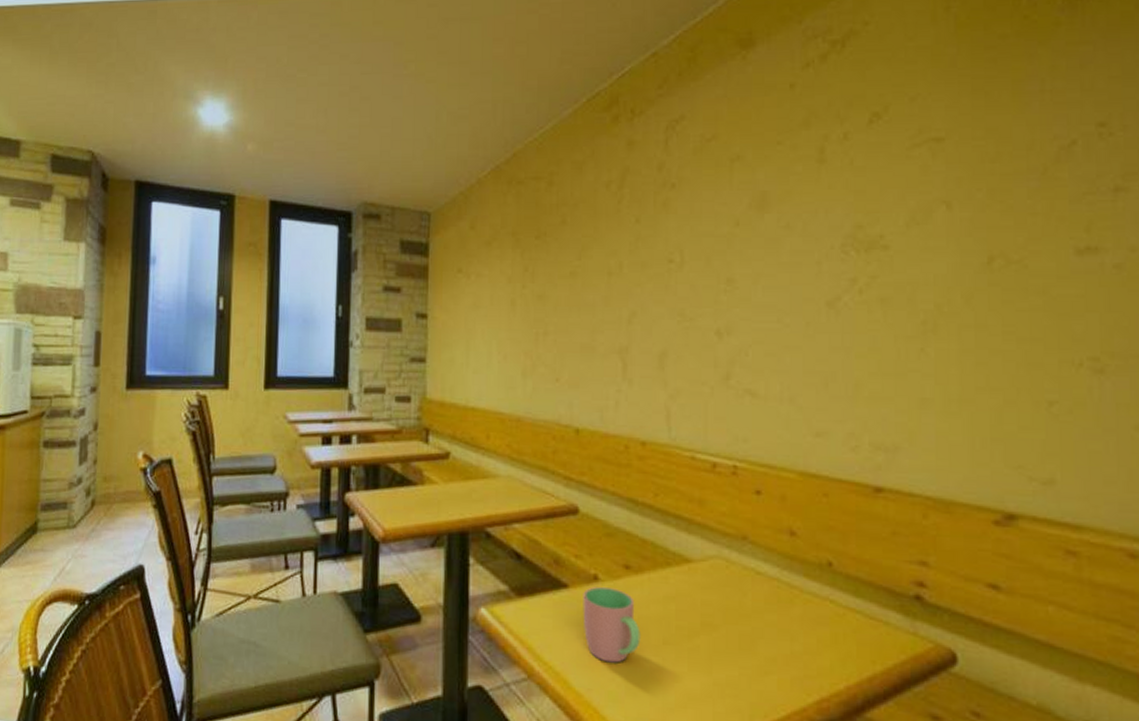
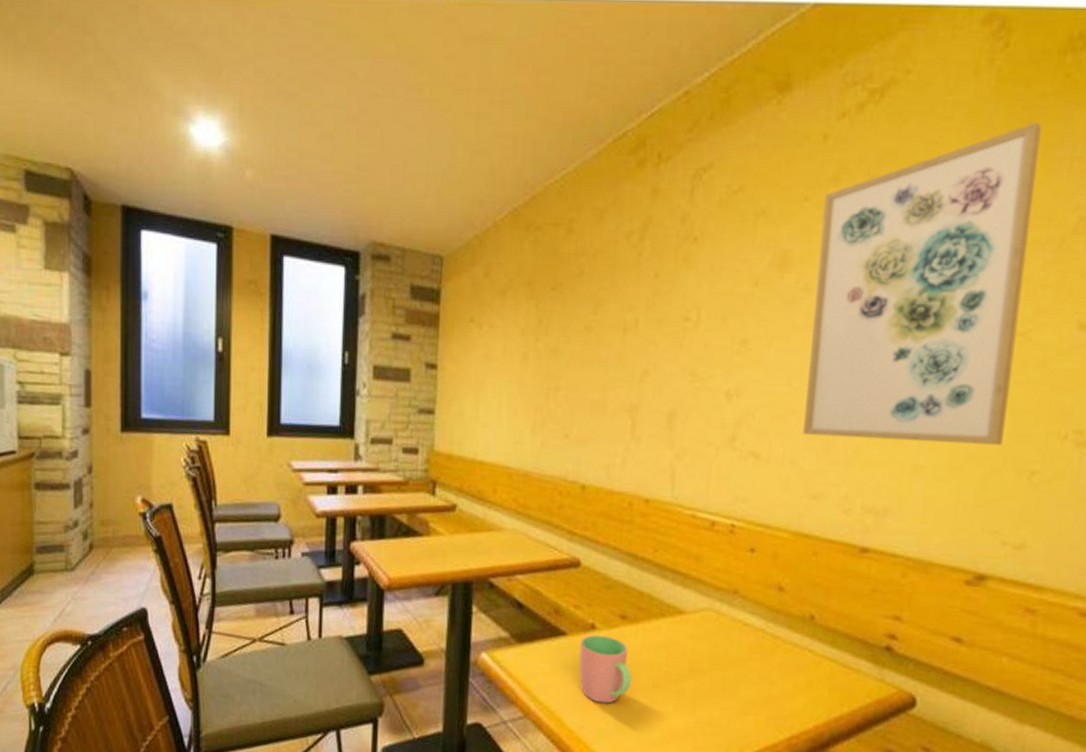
wall art: none [797,60,1014,376] -> present [803,122,1043,446]

